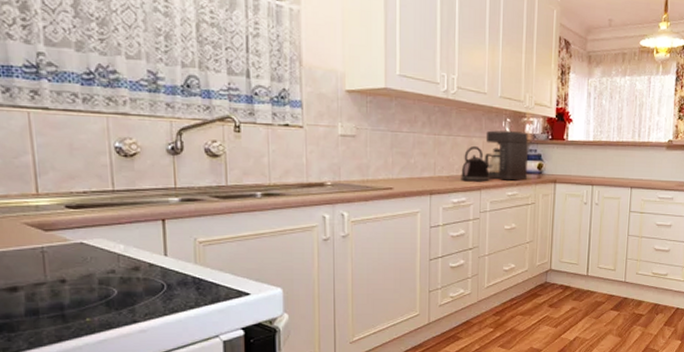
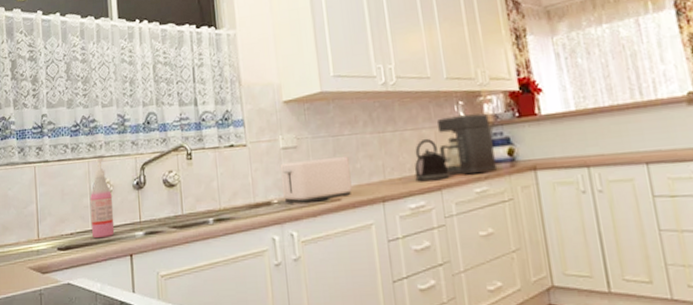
soap dispenser: none [109,115,143,200] -> present [89,158,115,239]
toaster: none [336,149,404,188] -> present [280,156,352,204]

